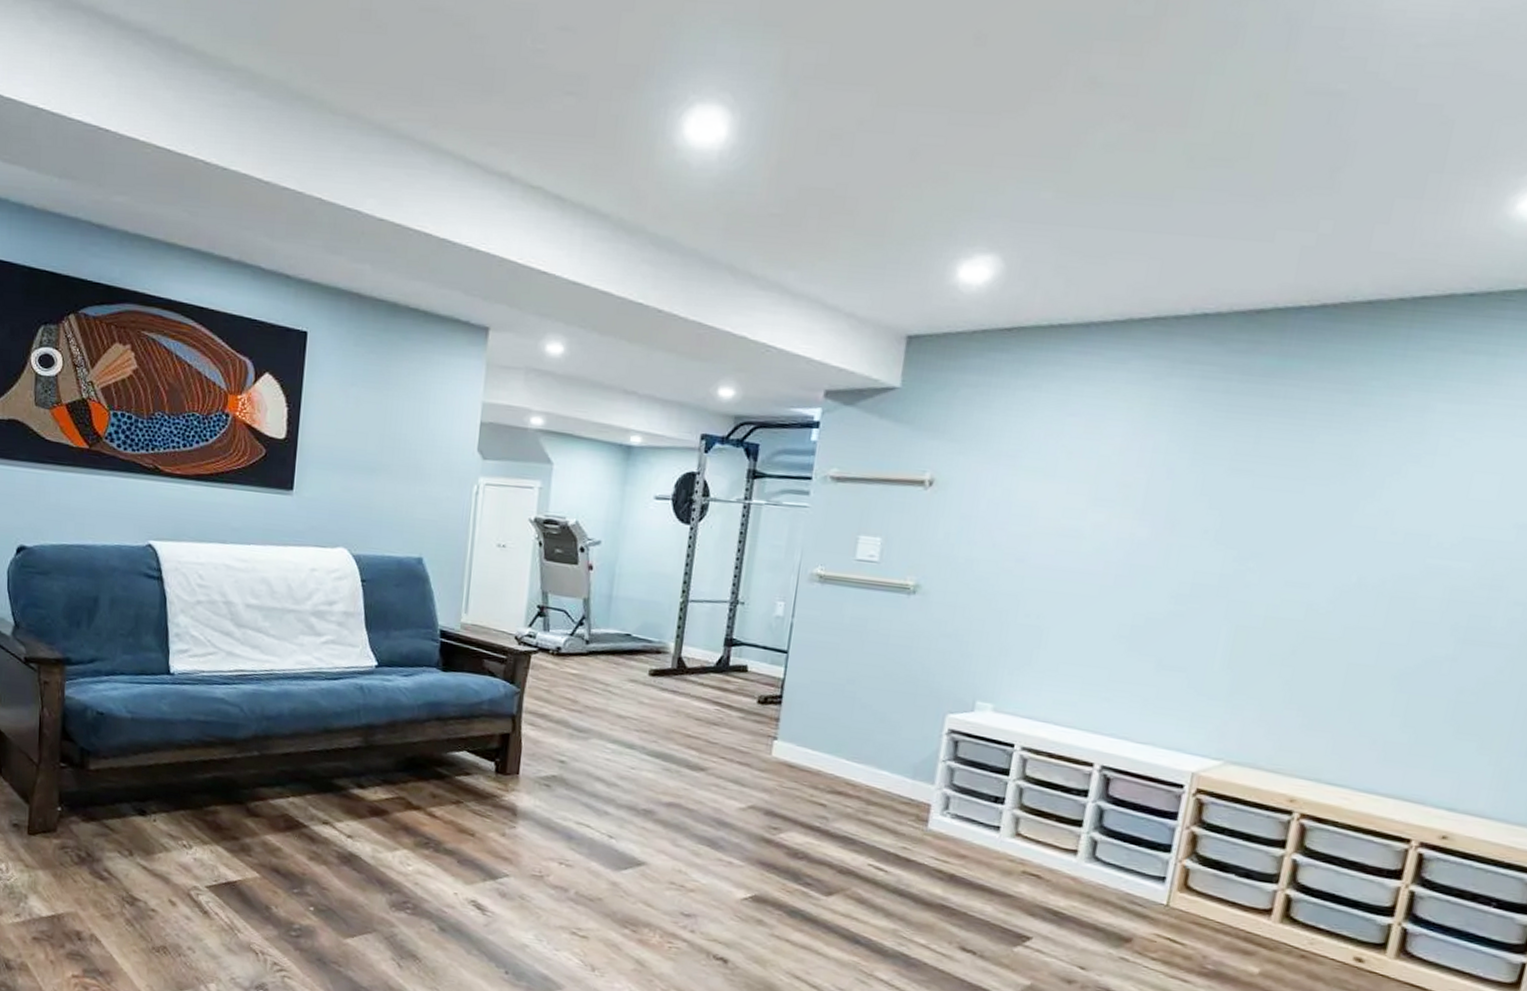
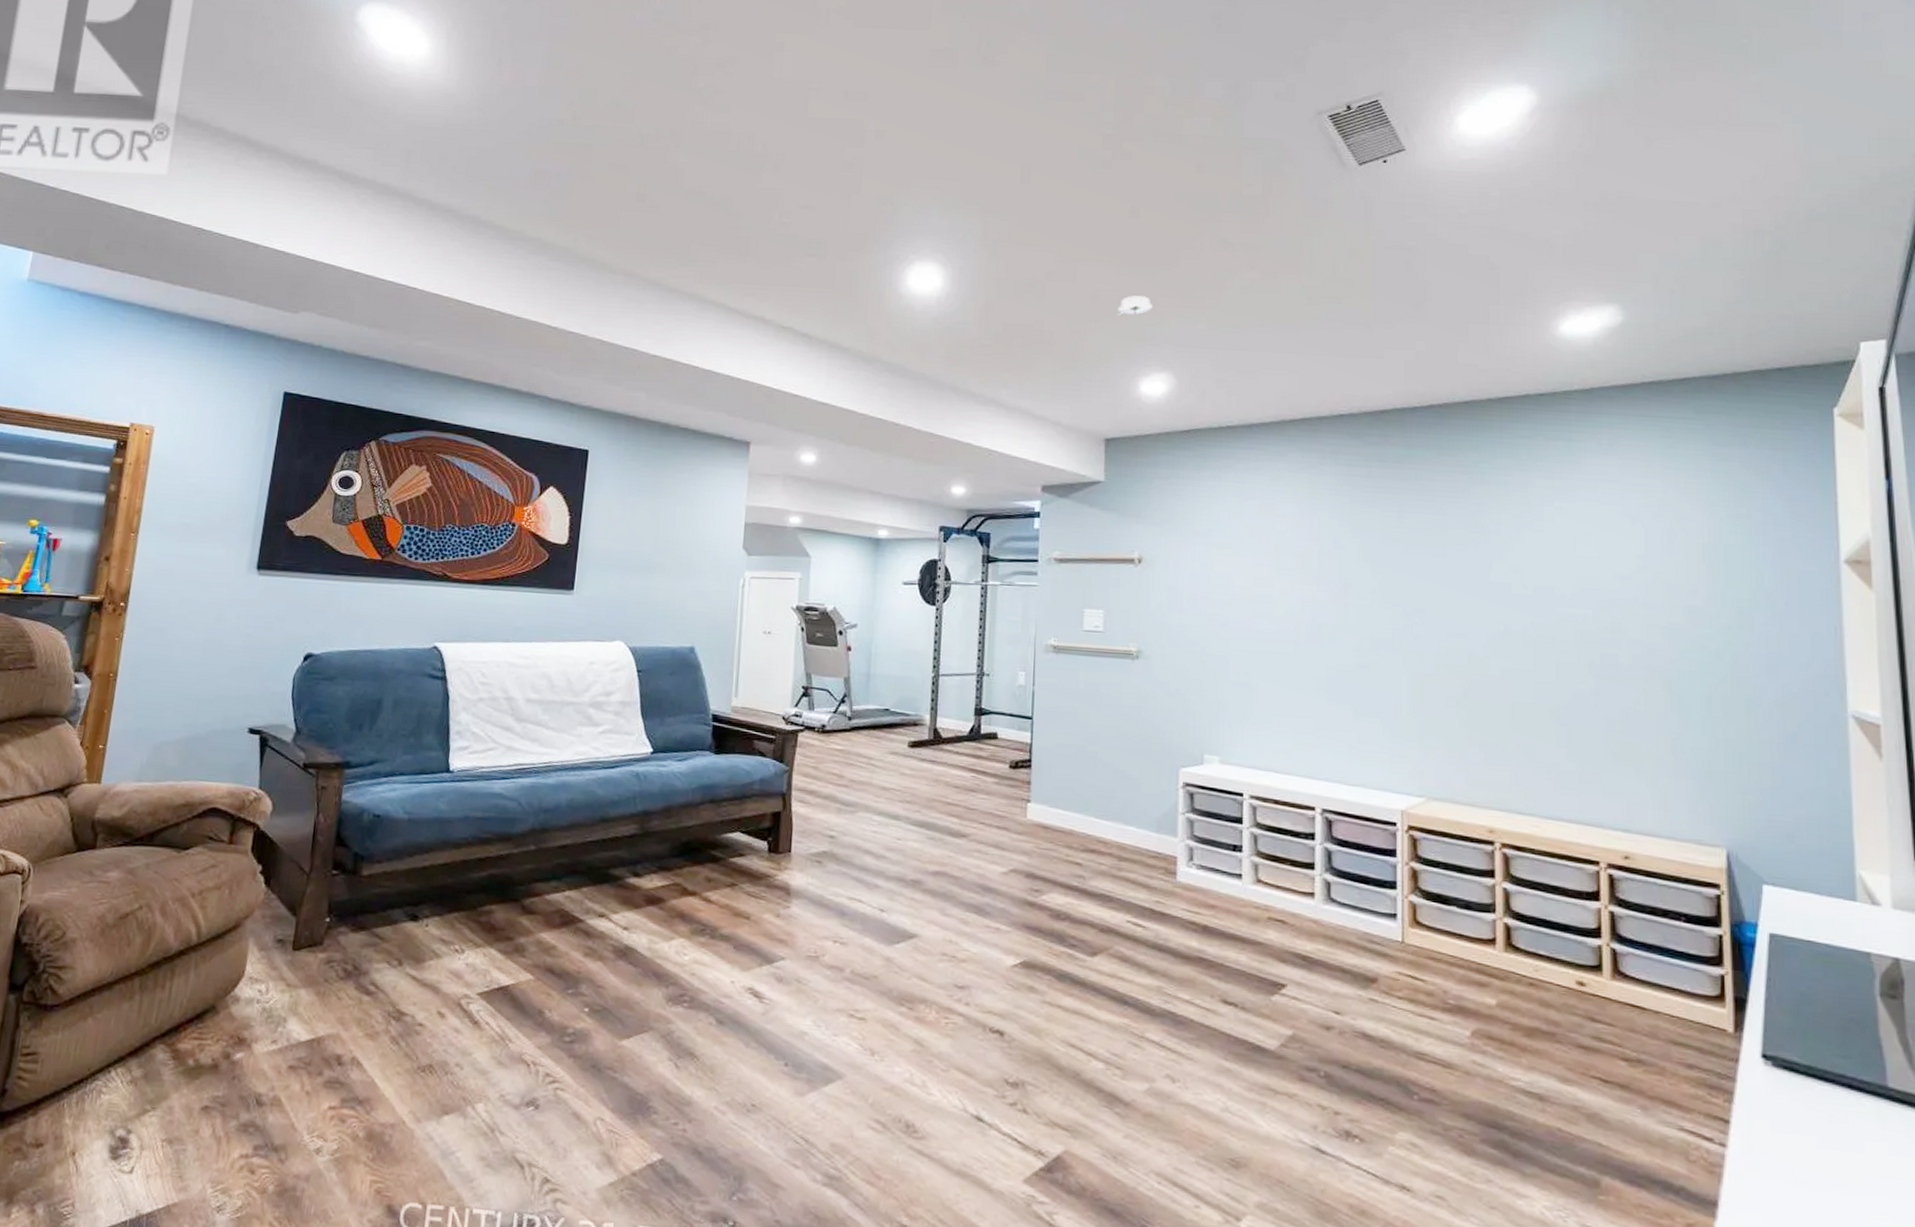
smoke detector: none [942,153,988,179] -> present [1118,295,1153,316]

